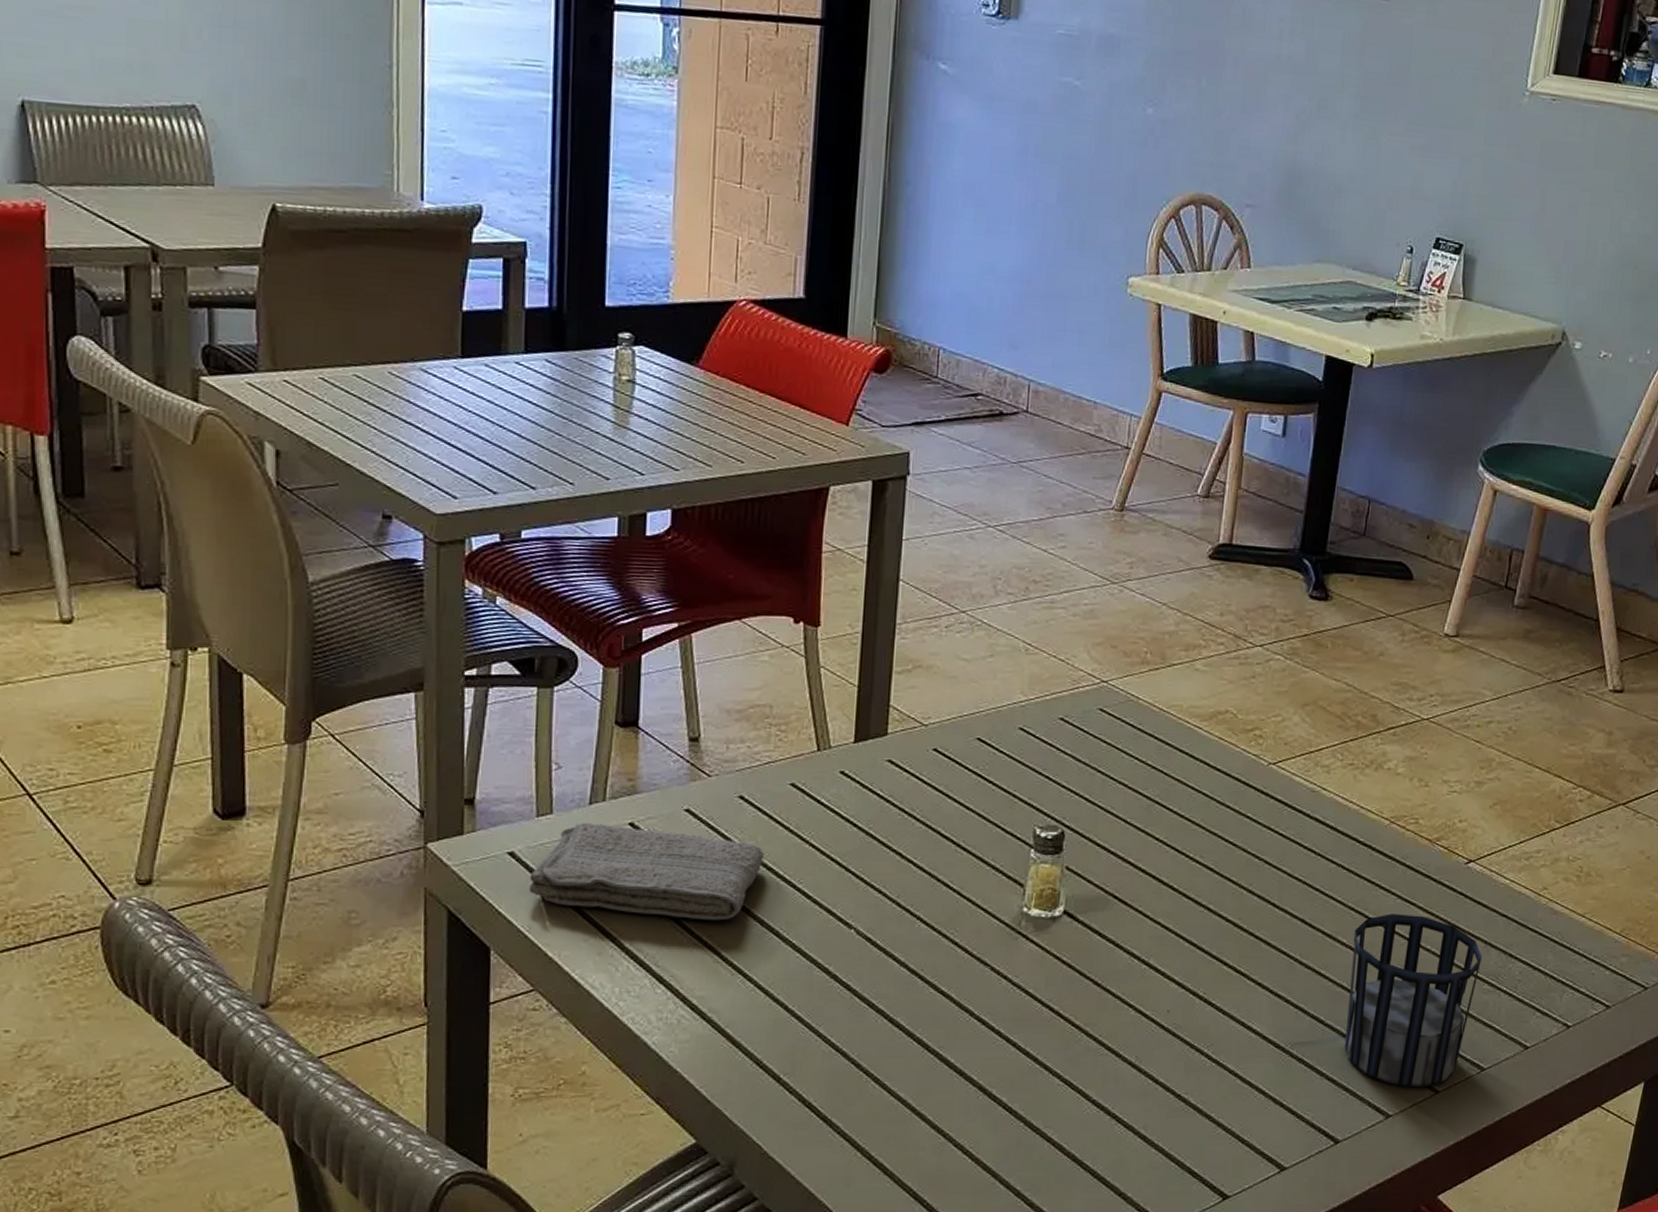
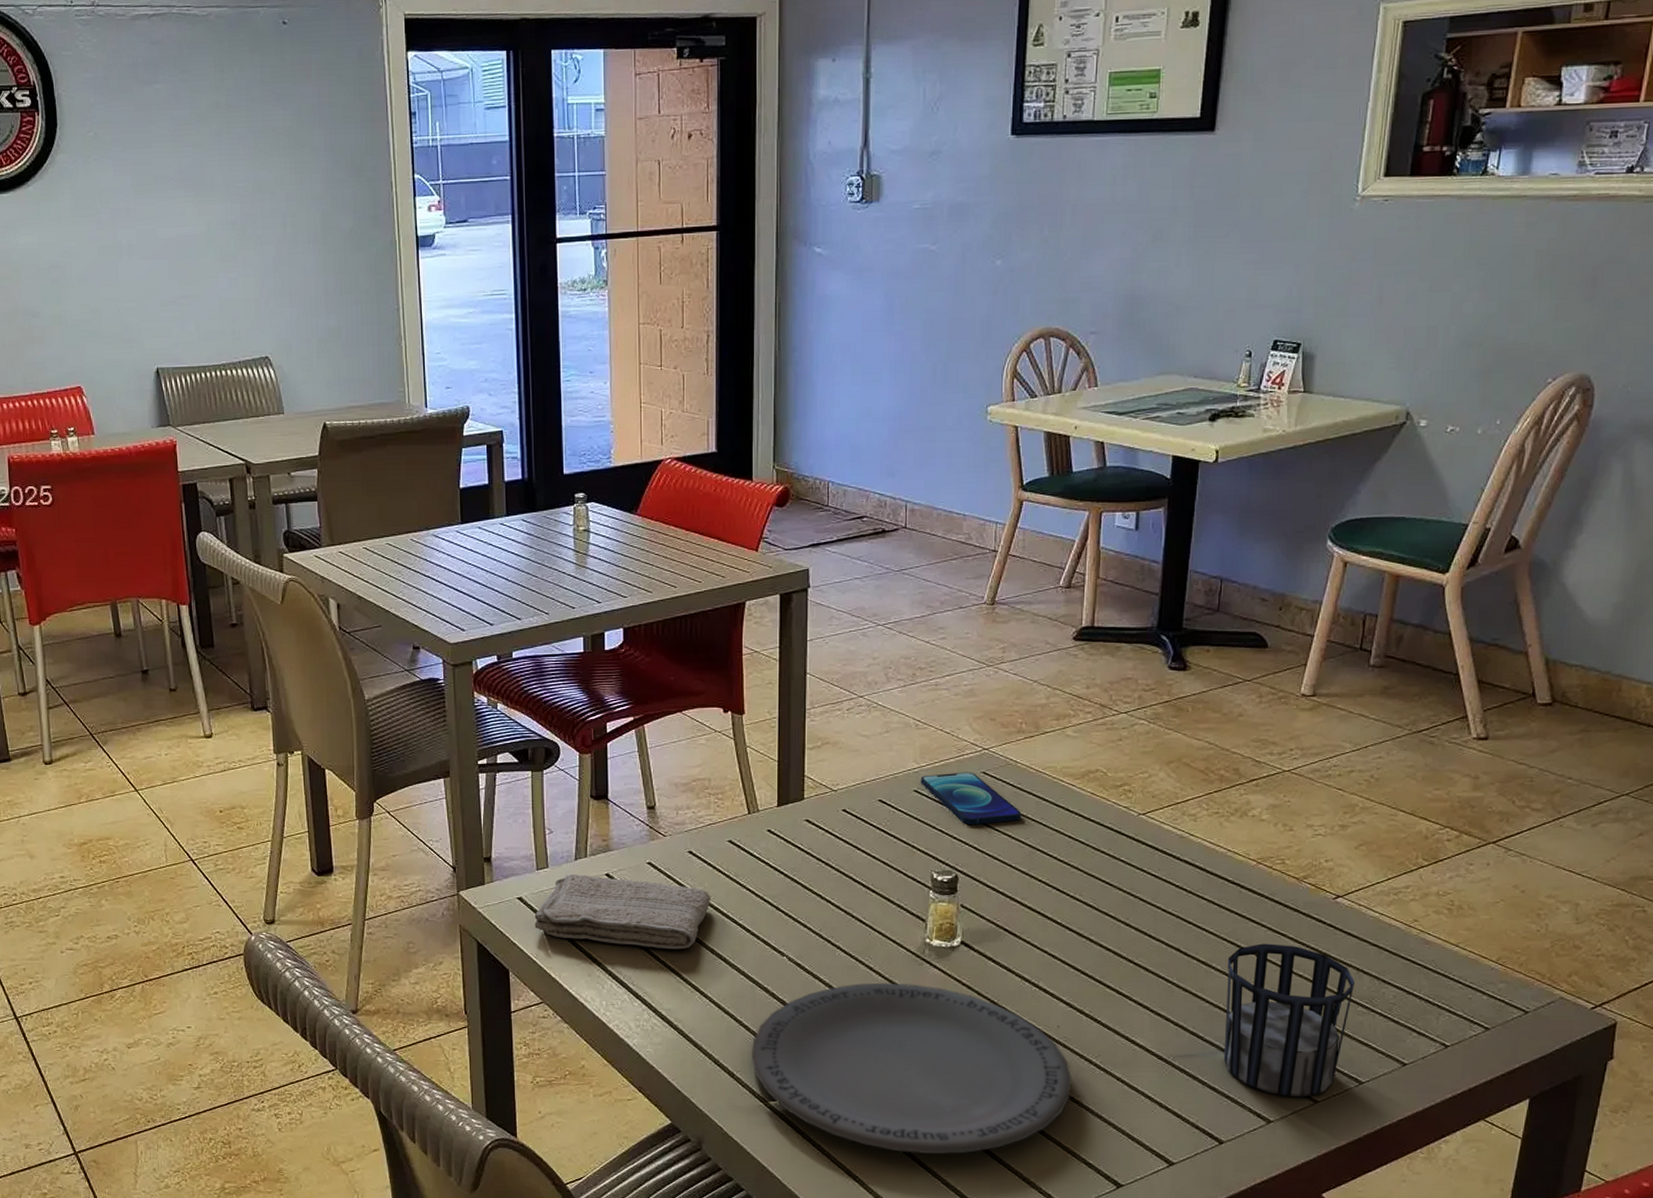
plate: none [804,961,1180,1170] -> present [752,982,1071,1155]
smartphone: none [1027,707,1141,772] -> present [920,772,1022,826]

